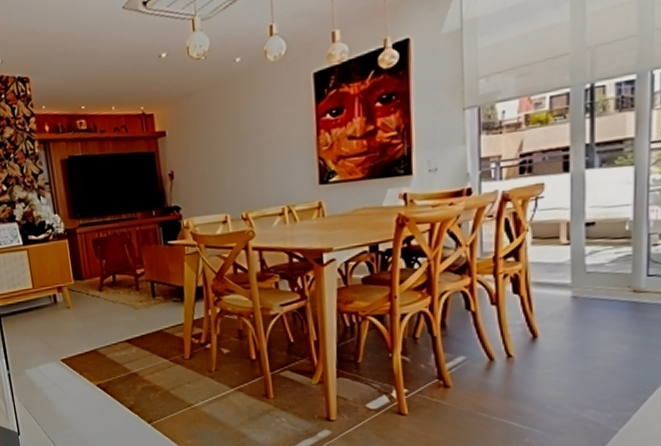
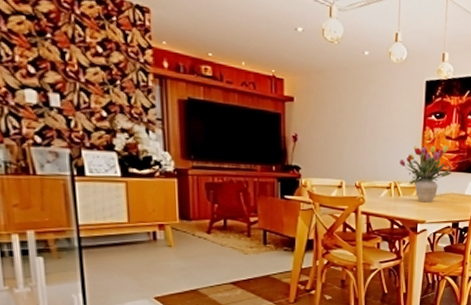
flower arrangement: none [291,147,362,226] -> present [400,145,453,203]

